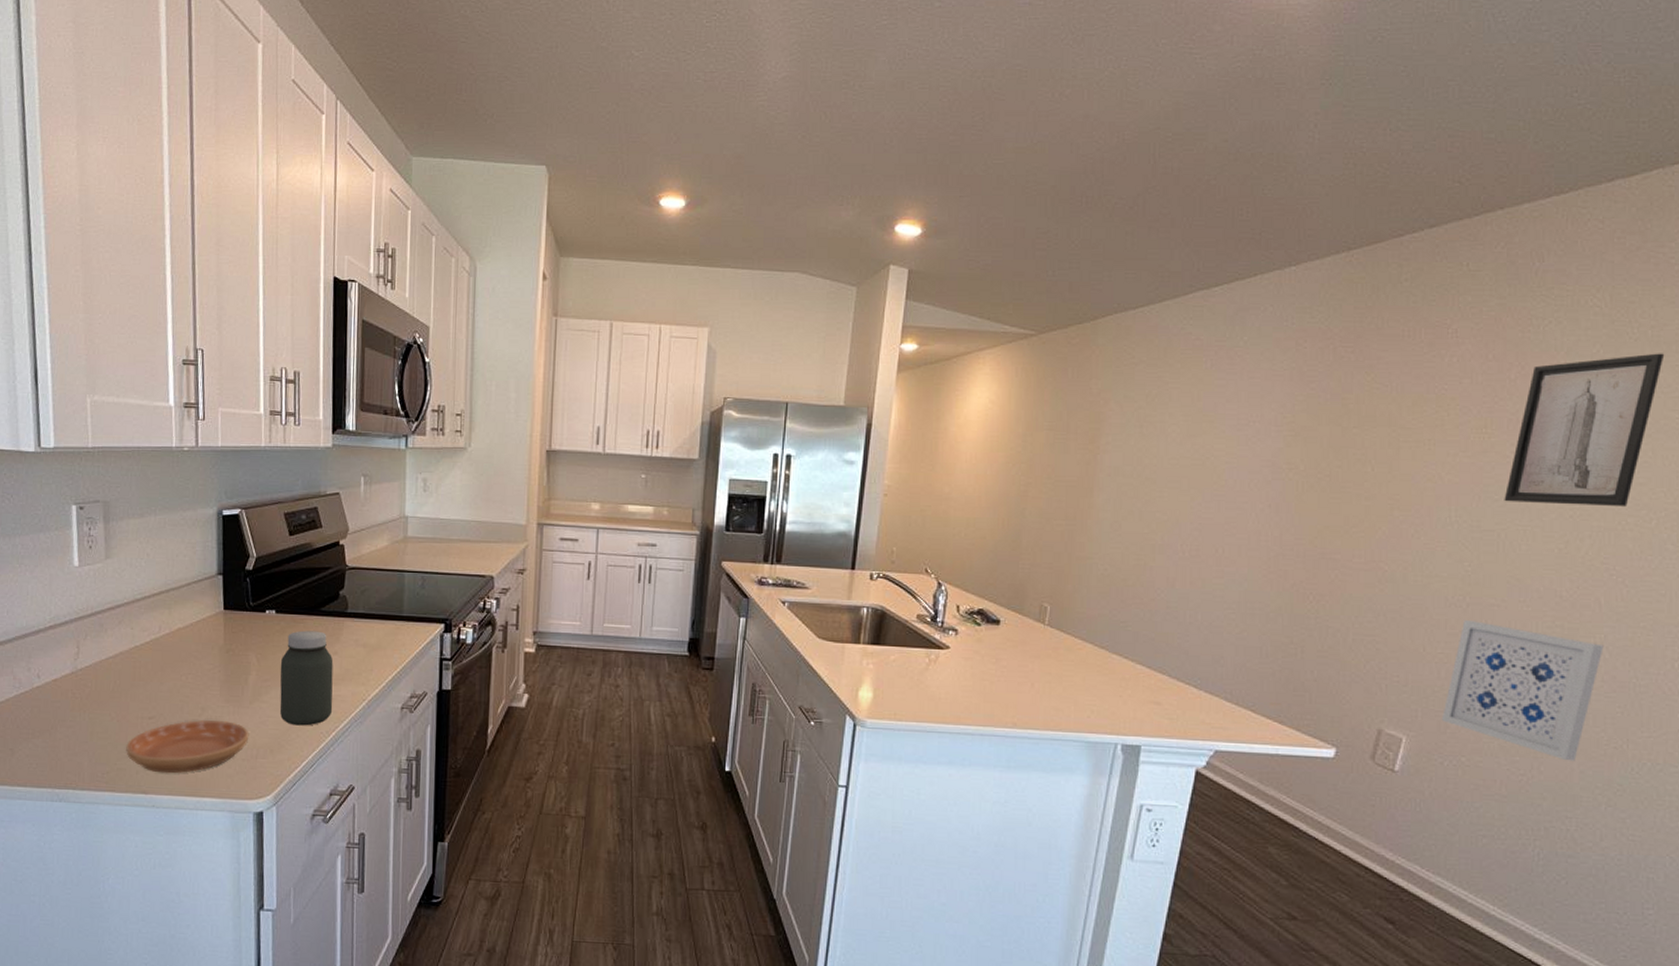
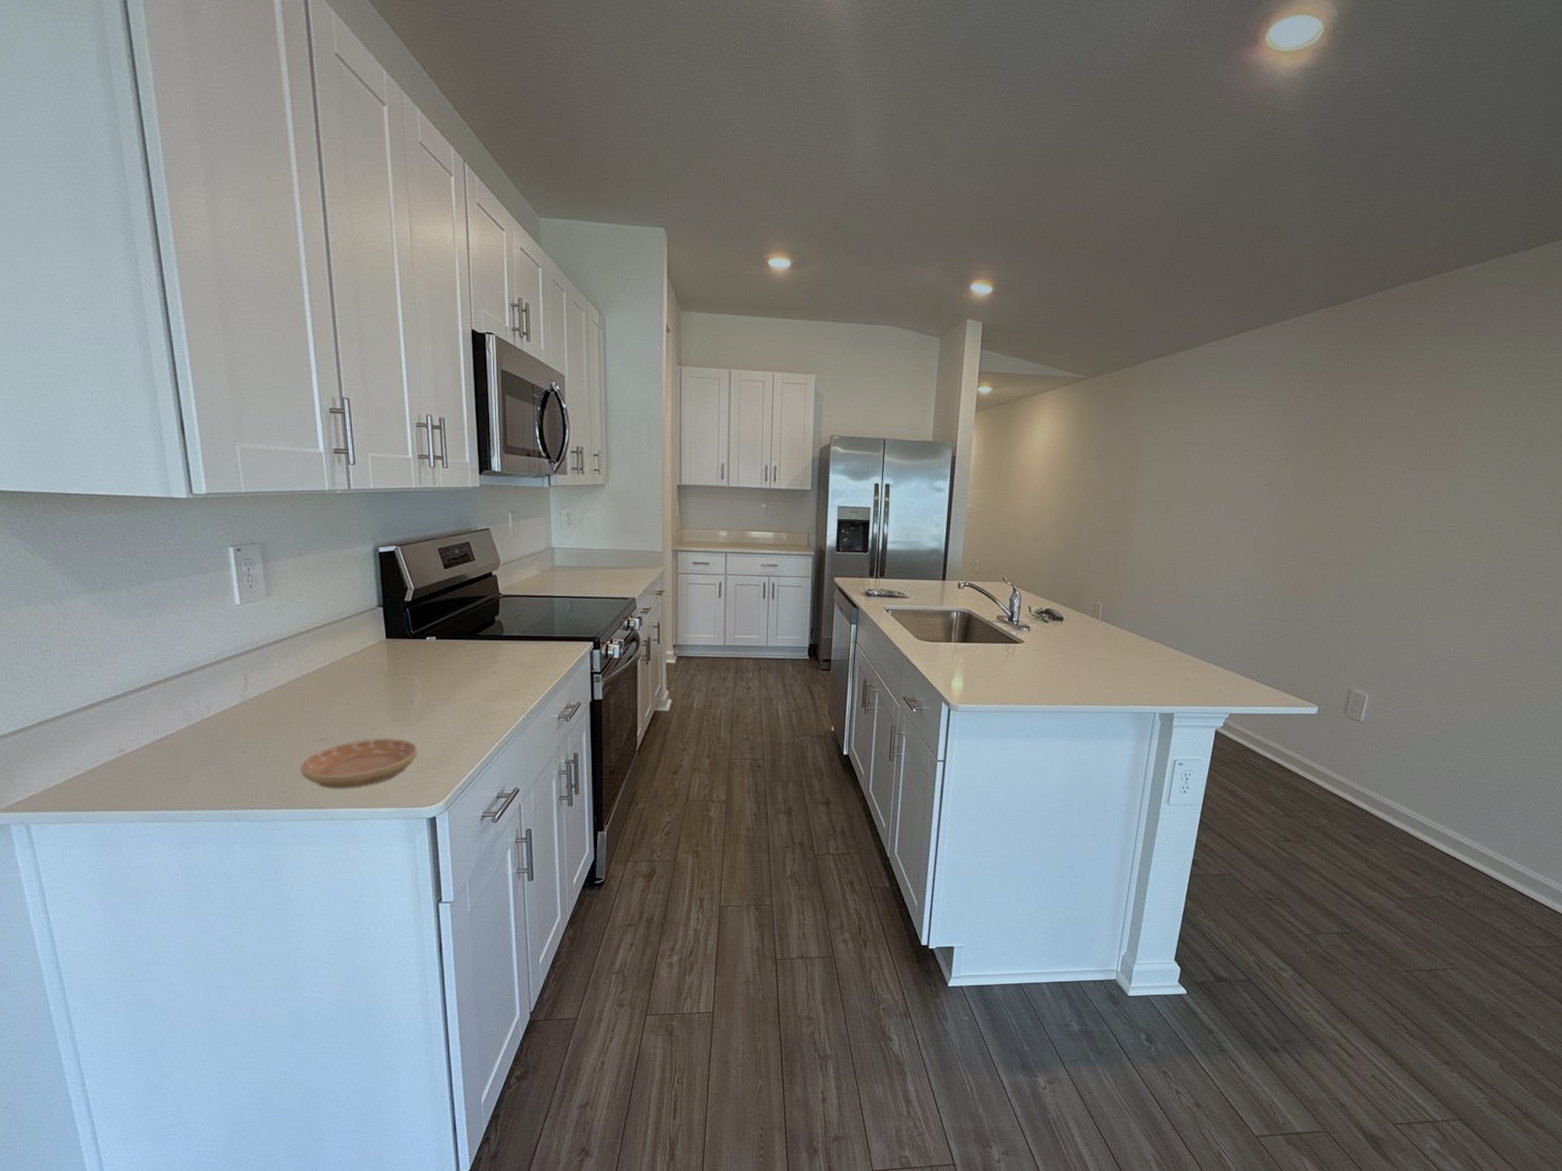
jar: present [279,630,334,726] -> none [443,653,495,739]
wall art: present [1441,619,1604,761] -> none [1393,601,1507,706]
wall art: present [1504,353,1665,508] -> none [1438,389,1552,510]

